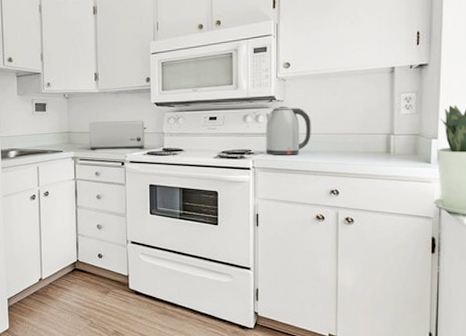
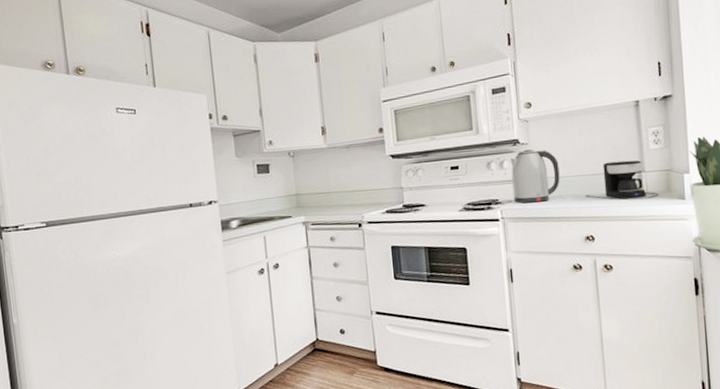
toaster: present [89,120,147,150] -> none [319,175,384,213]
coffee maker: none [334,122,405,160] -> present [585,160,658,201]

